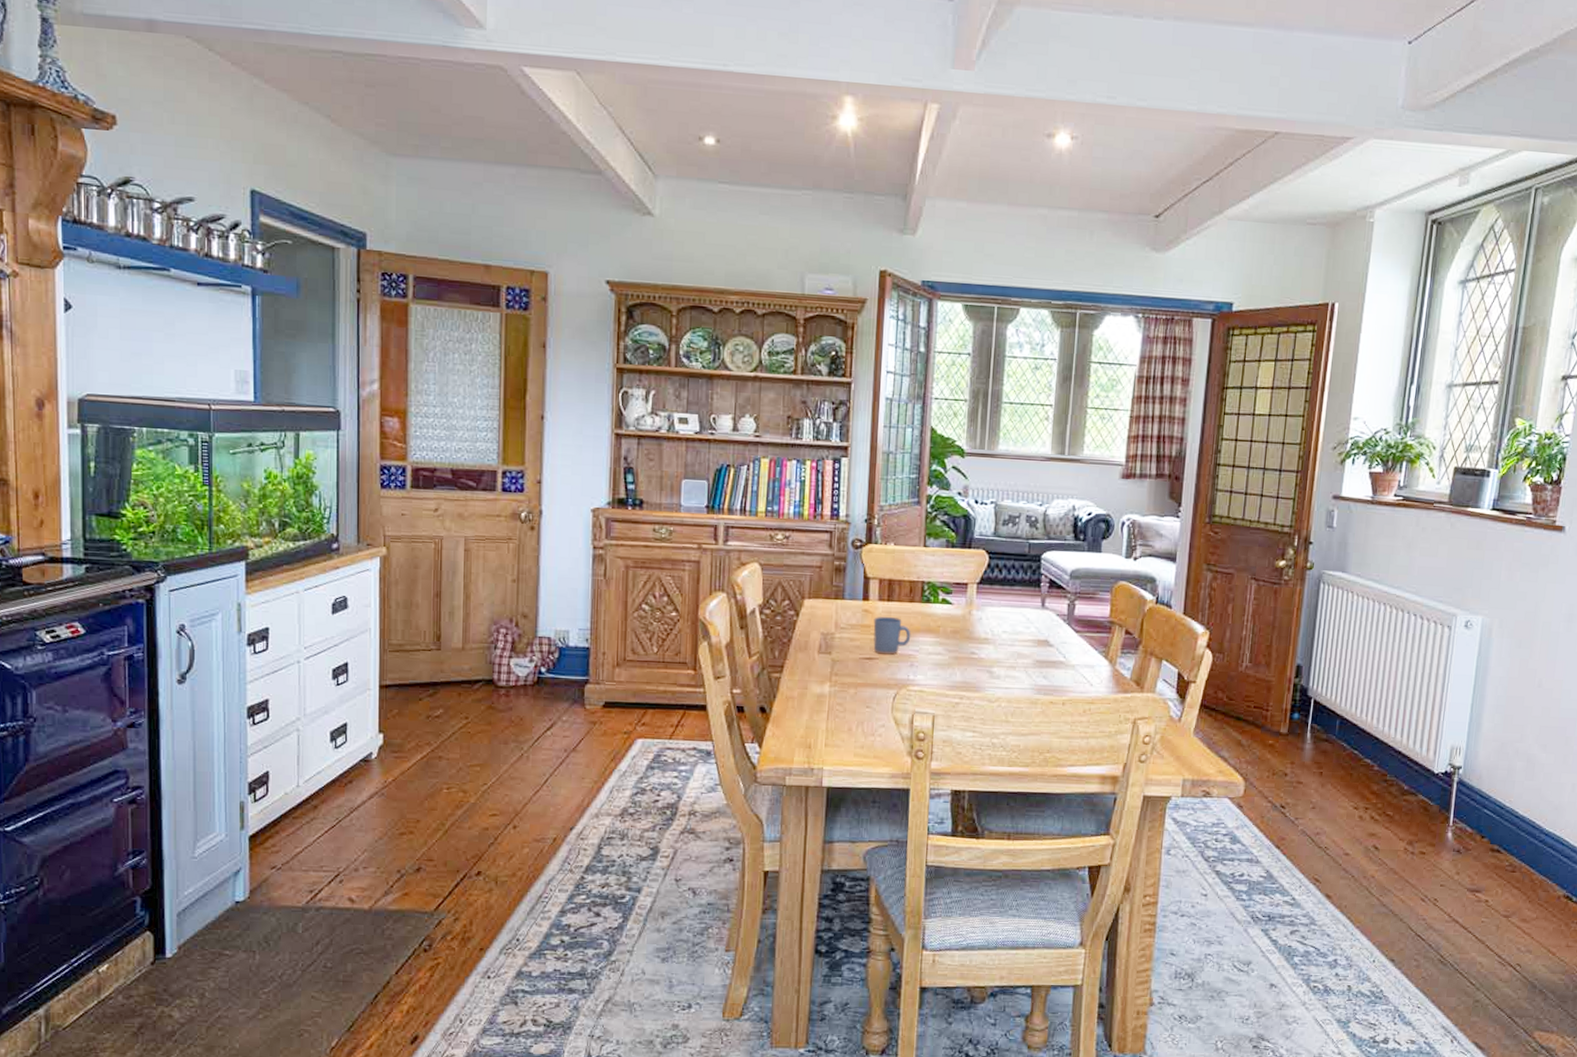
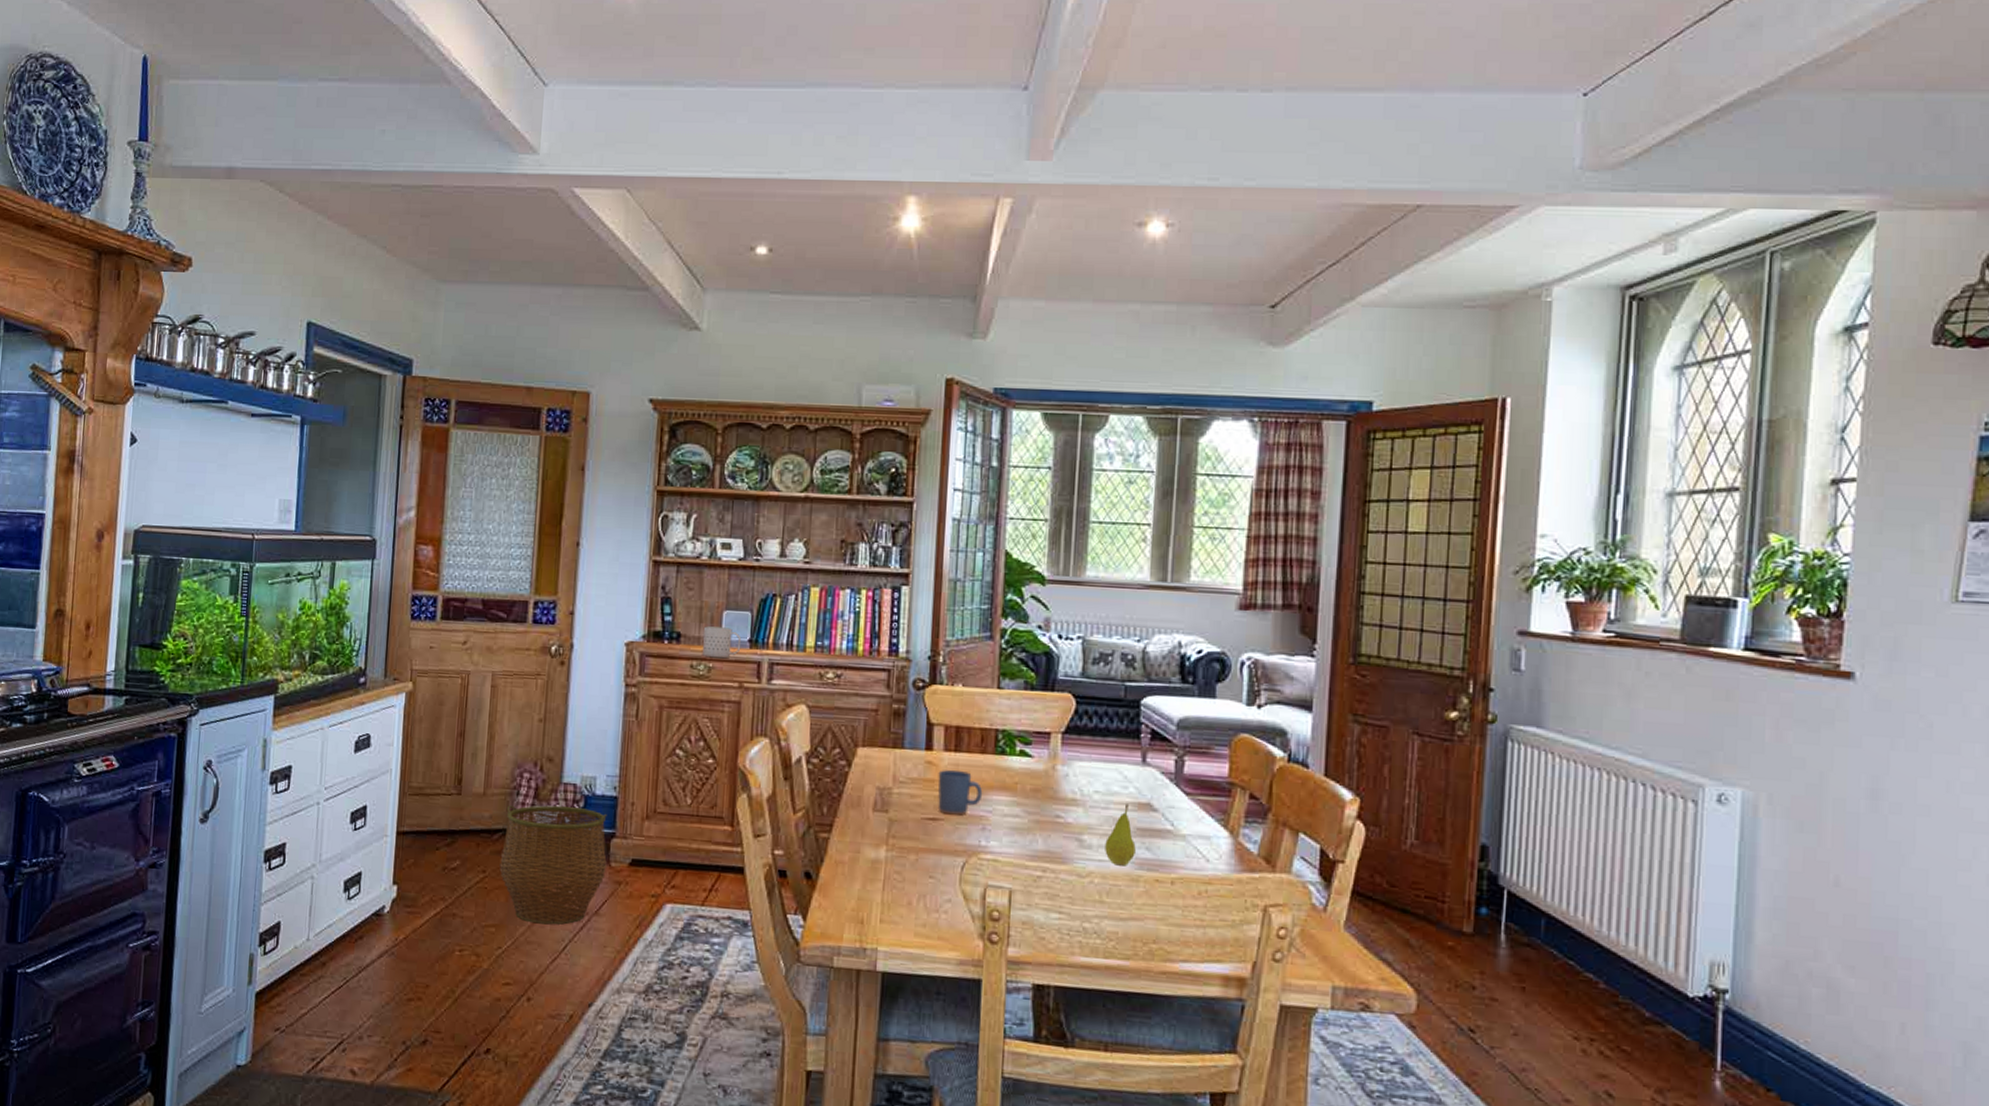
basket: none [481,657,583,762] -> present [499,805,608,925]
mug: none [663,494,699,523] -> present [701,626,742,659]
fruit: none [1010,641,1035,692] -> present [1105,803,1136,866]

